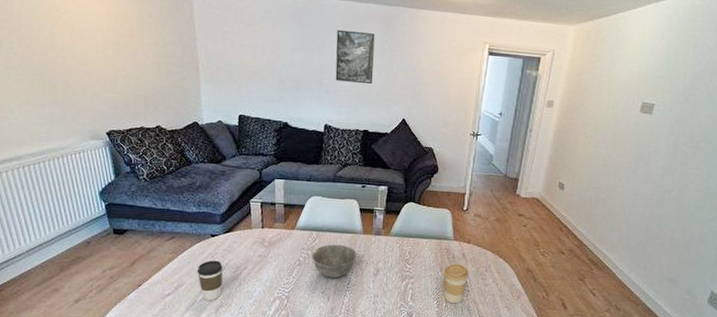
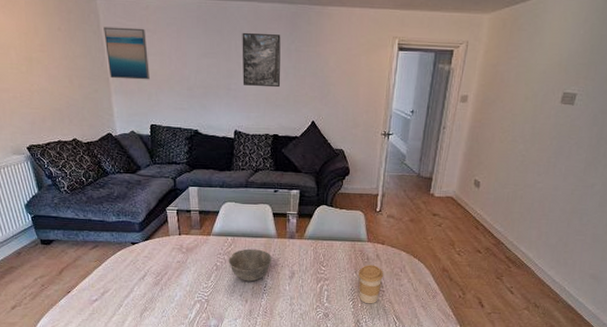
wall art: none [197,16,242,71] -> present [104,26,150,80]
coffee cup: present [197,260,223,300] -> none [120,267,145,305]

